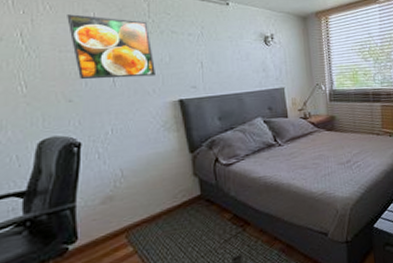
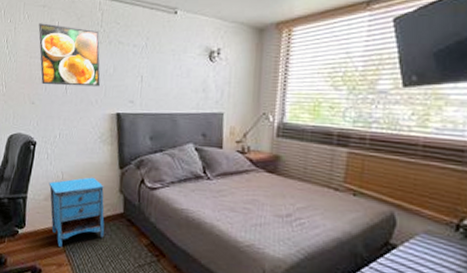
nightstand: none [104,167,183,251] -> present [48,177,105,248]

